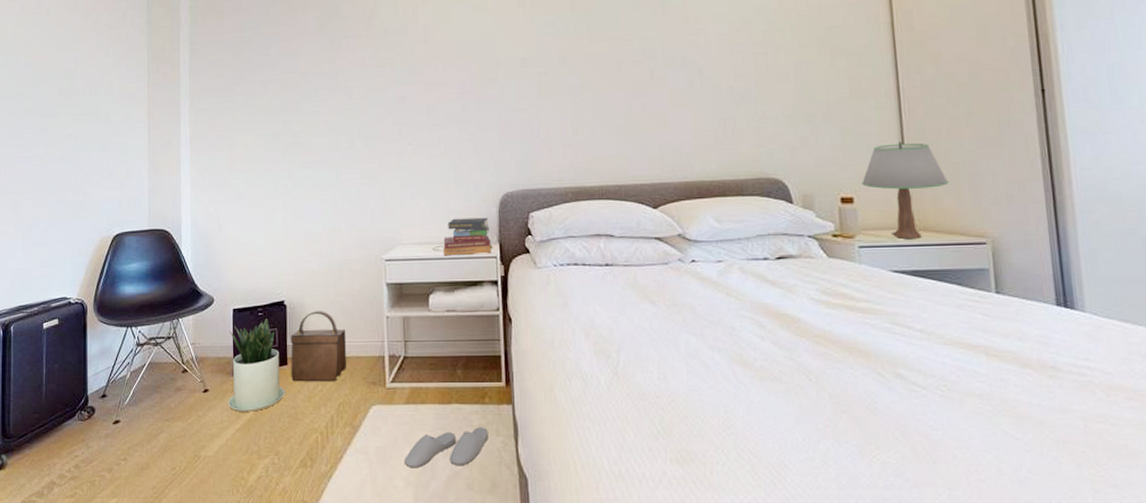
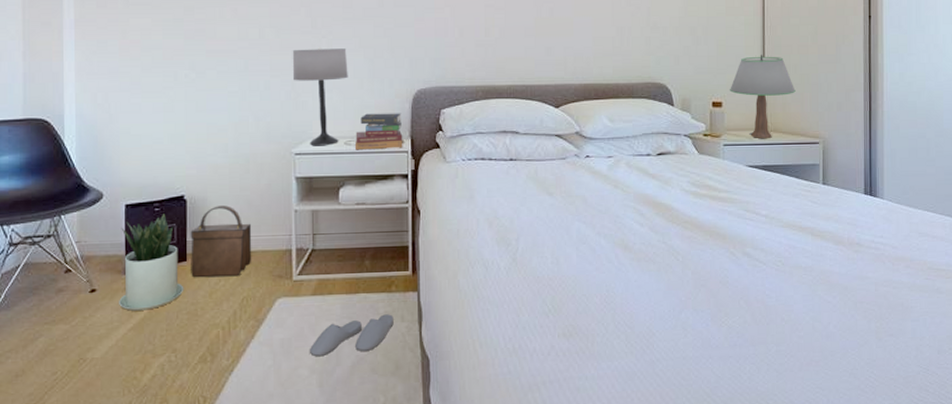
table lamp: none [380,154,435,252] -> present [292,47,348,146]

